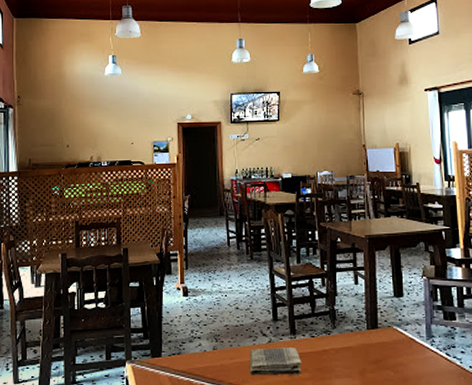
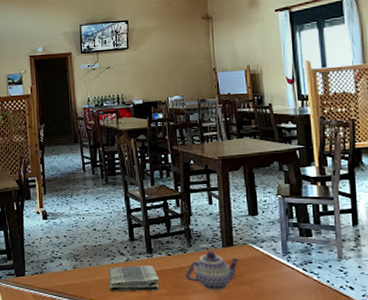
teapot: none [328,333,385,375] -> present [184,251,241,290]

